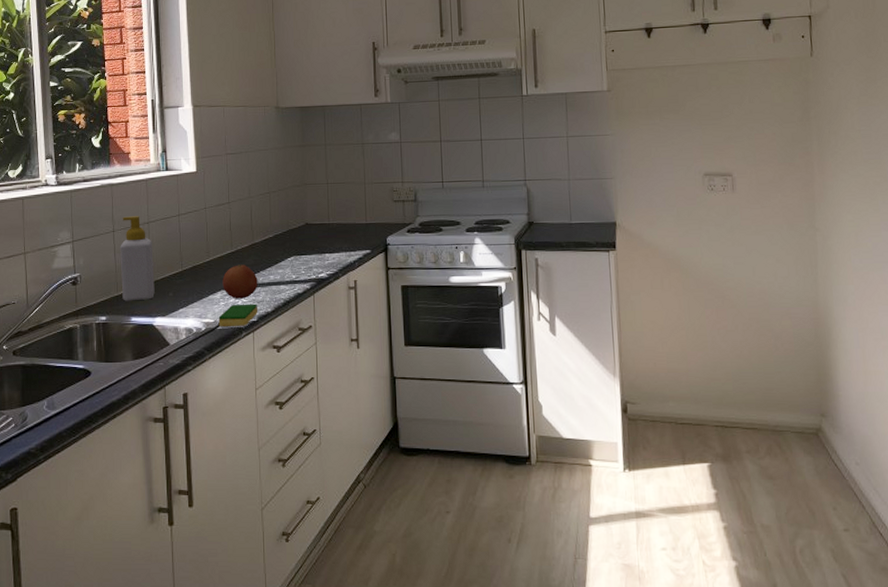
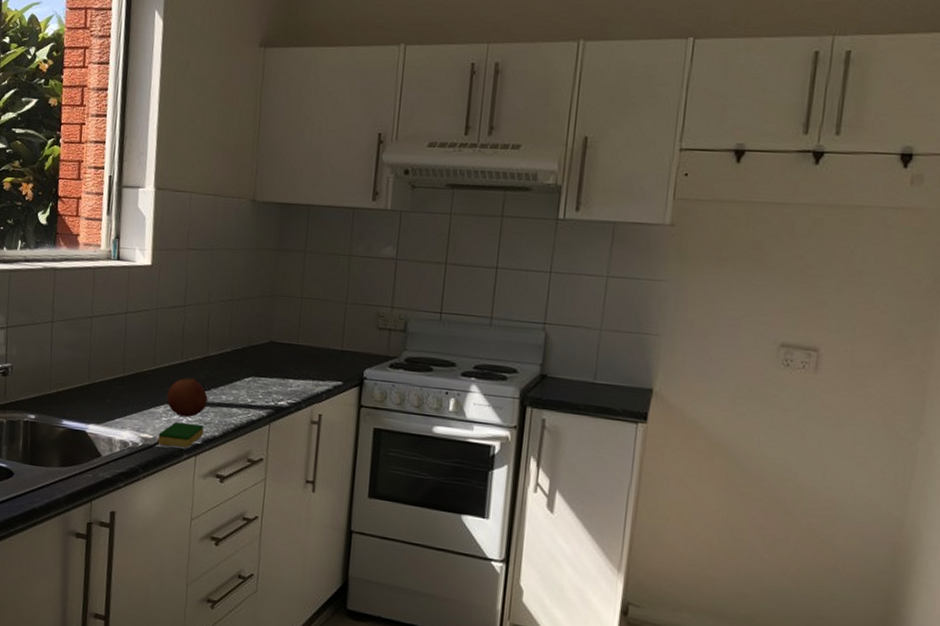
soap bottle: present [120,216,155,301] -> none [55,306,94,403]

